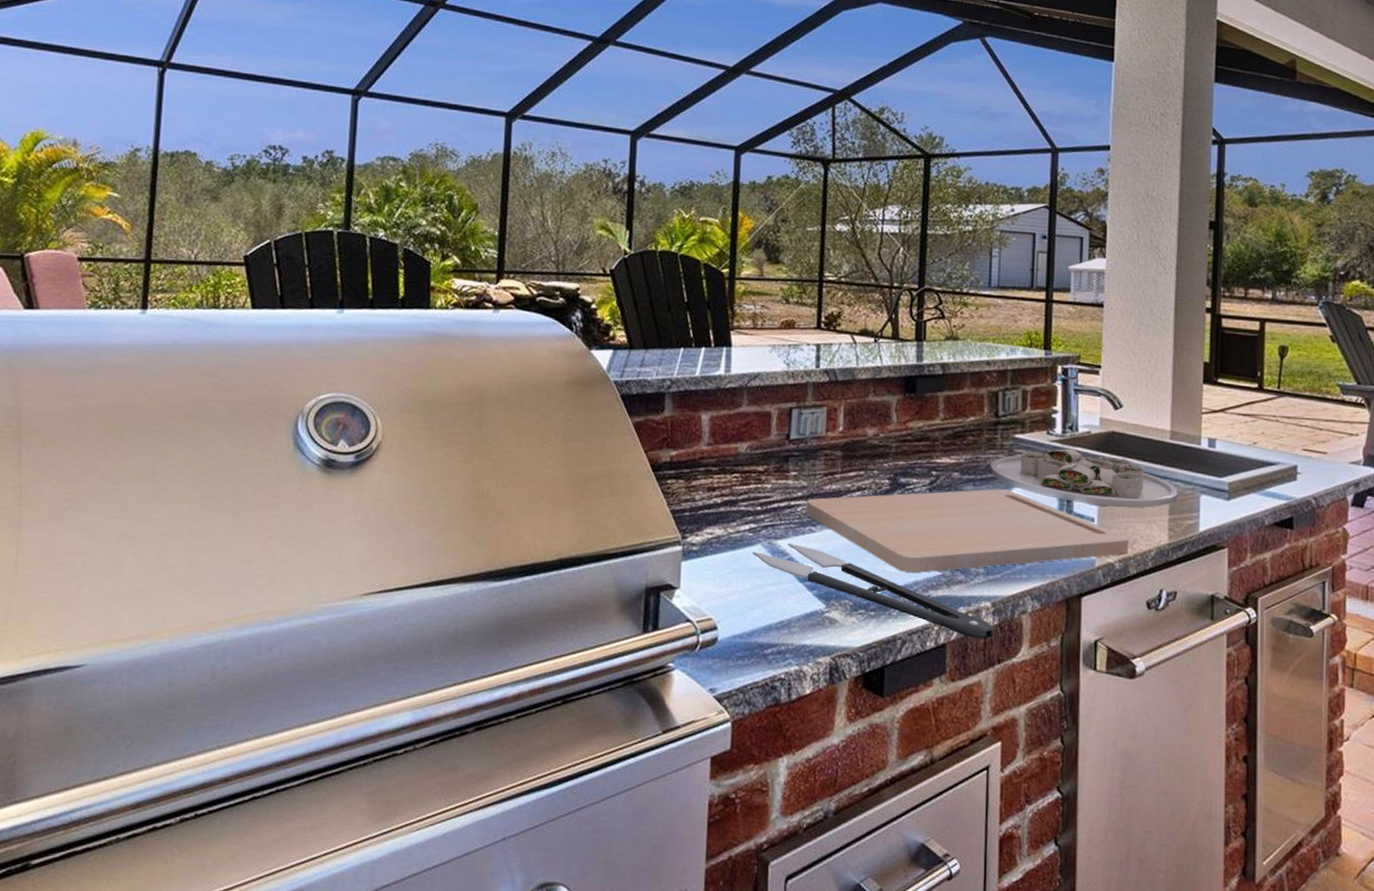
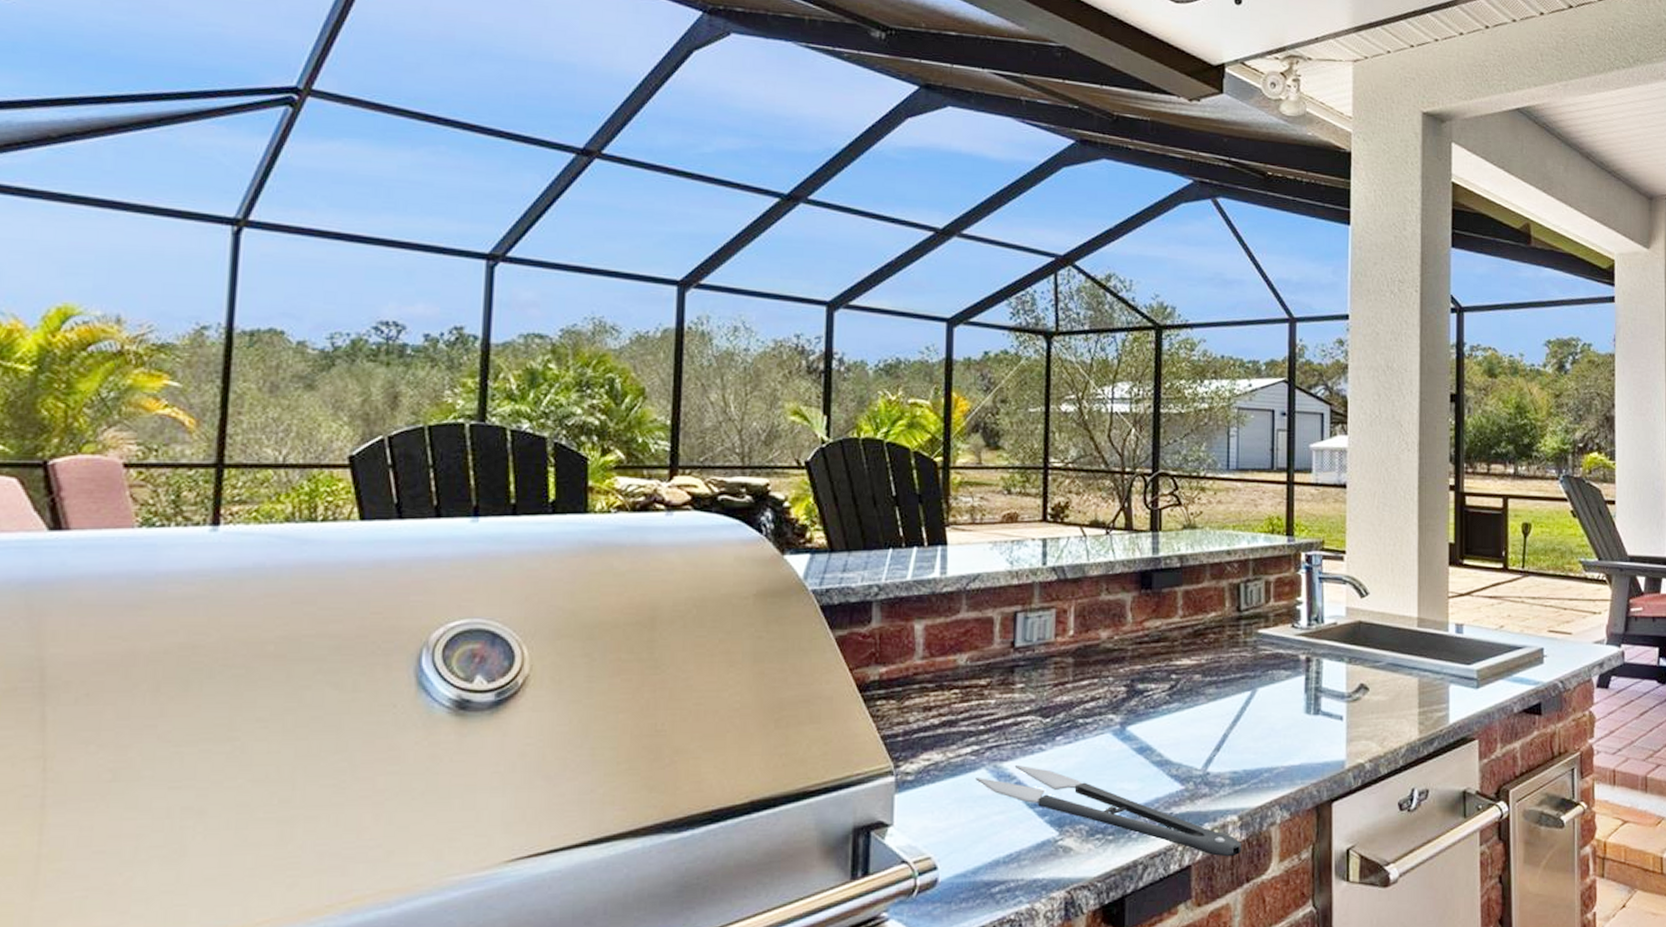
cutting board: present [805,489,1129,574] -> none [1034,690,1379,790]
platter: present [990,448,1178,508] -> none [1233,642,1427,703]

